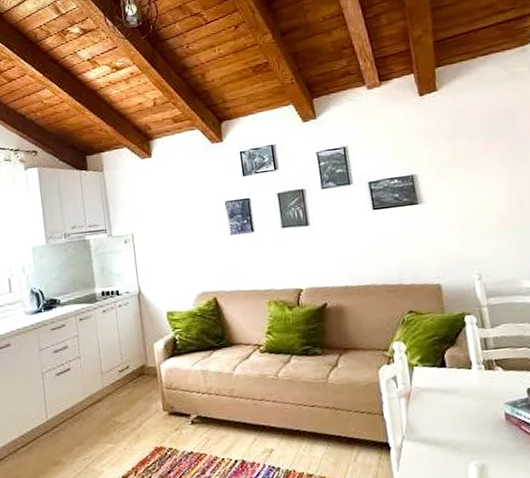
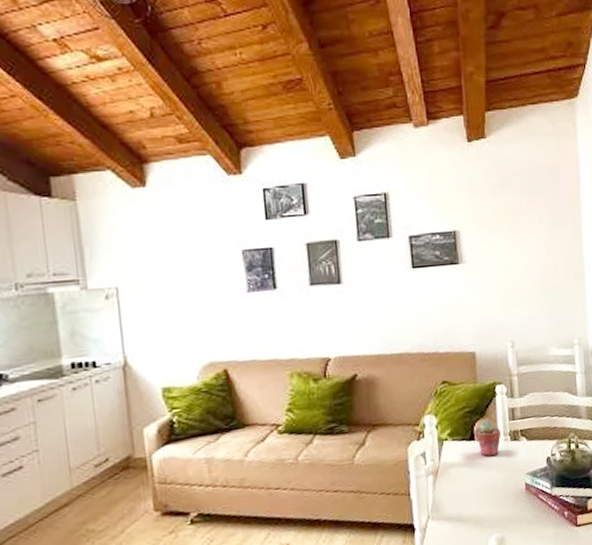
potted succulent: none [445,349,474,384] -> present [474,421,502,457]

